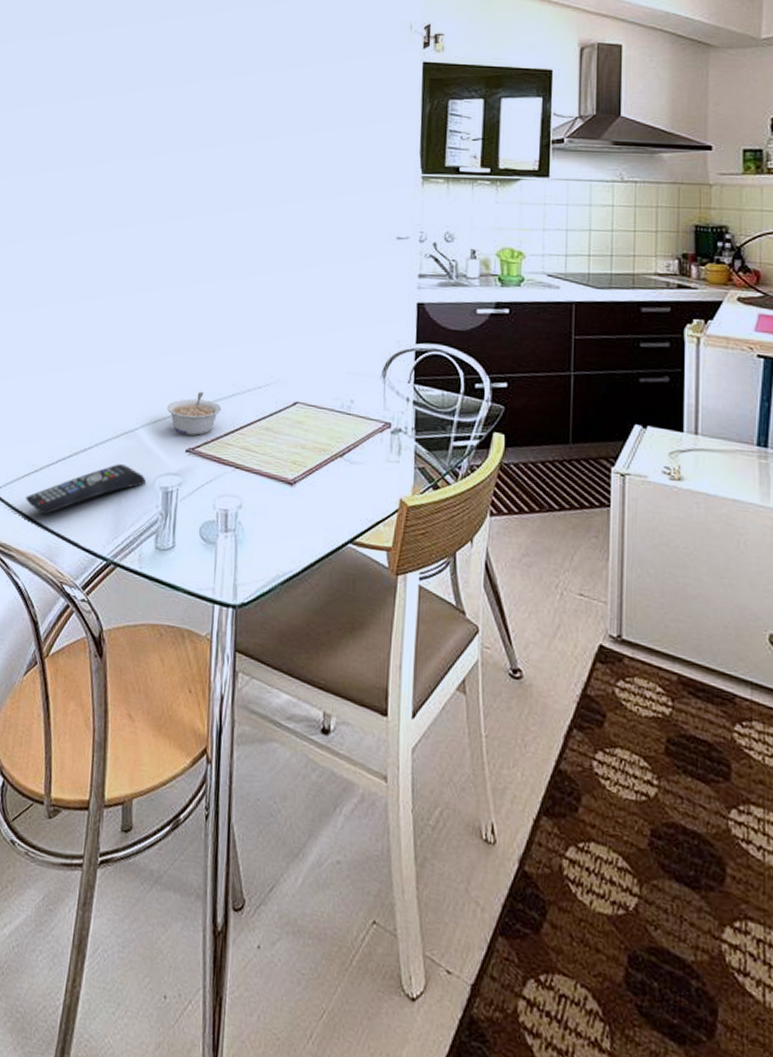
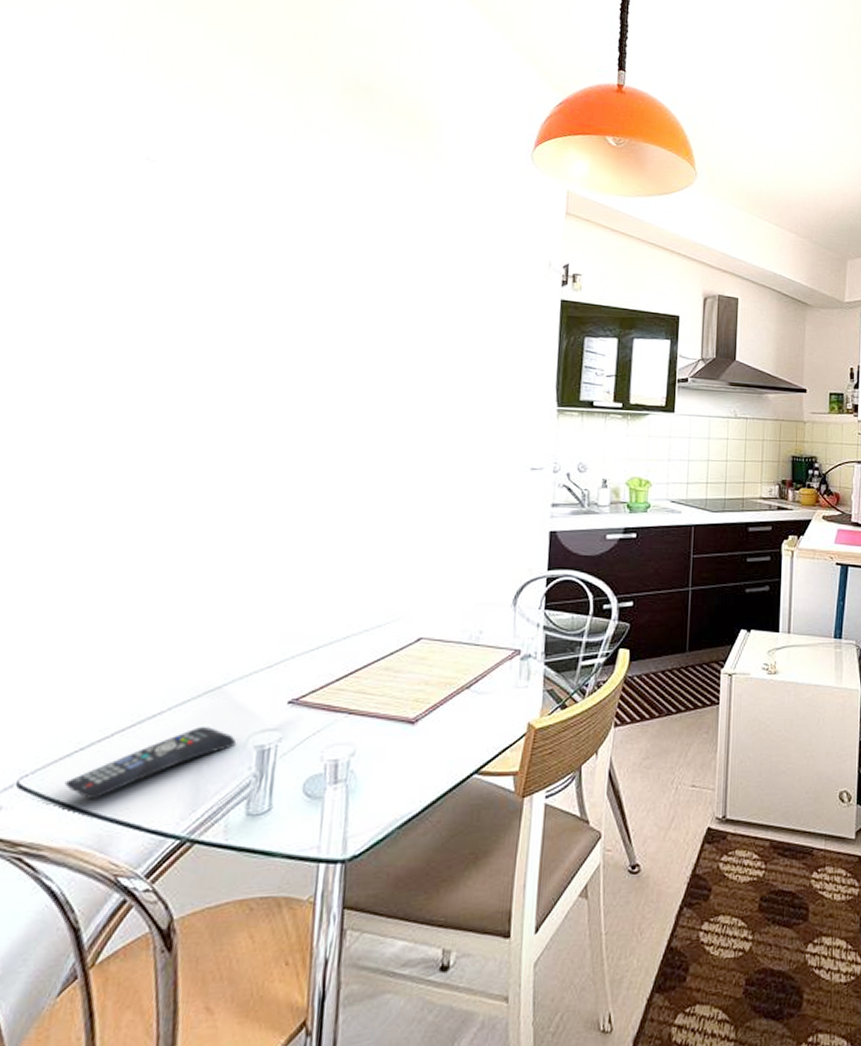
legume: present [166,392,222,436] -> none [264,637,333,684]

